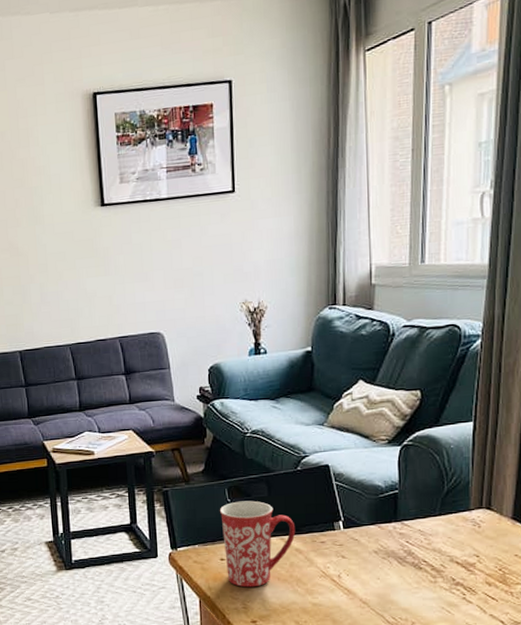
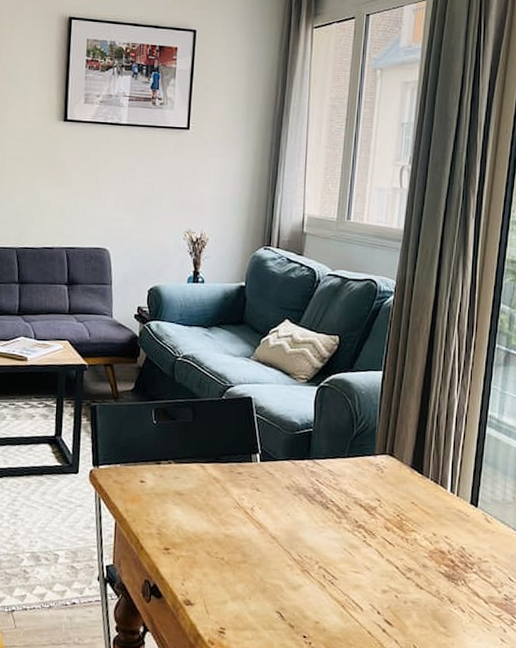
mug: present [219,500,296,588] -> none [144,424,216,513]

